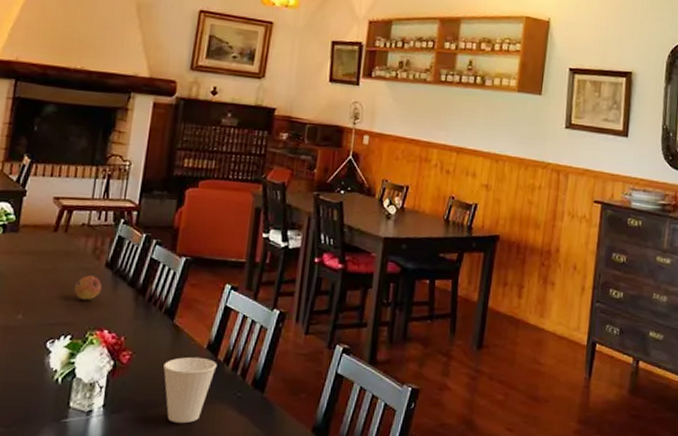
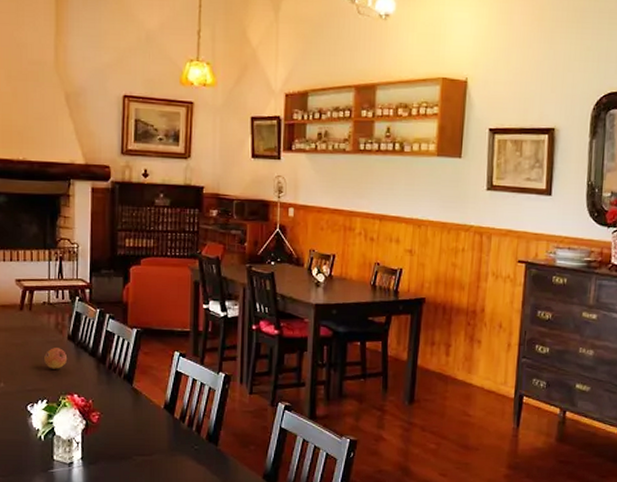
cup: present [163,357,217,424] -> none [128,416,174,473]

